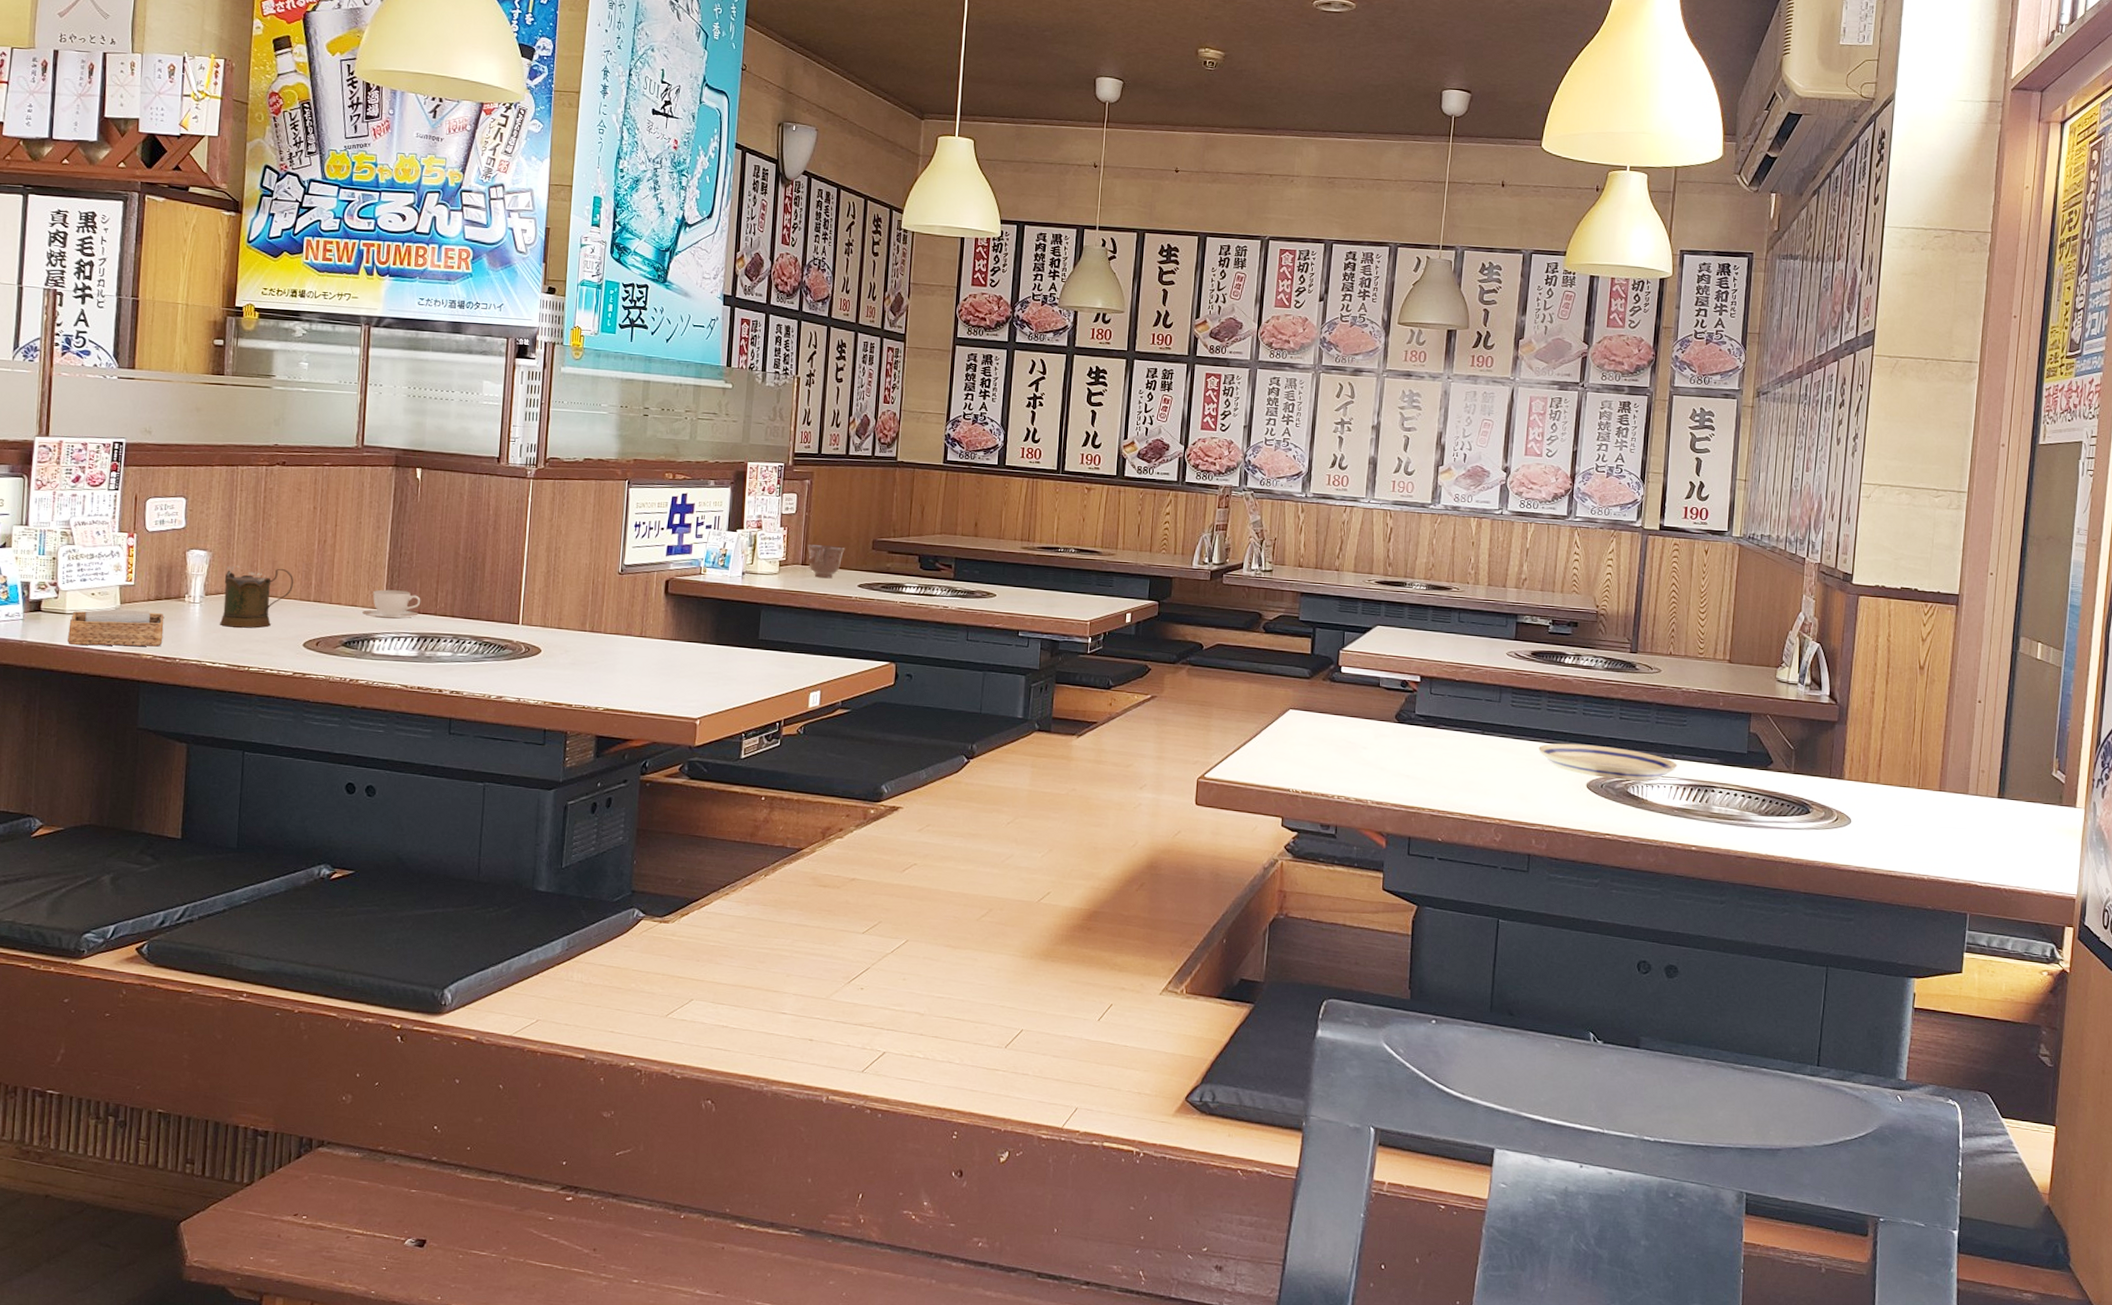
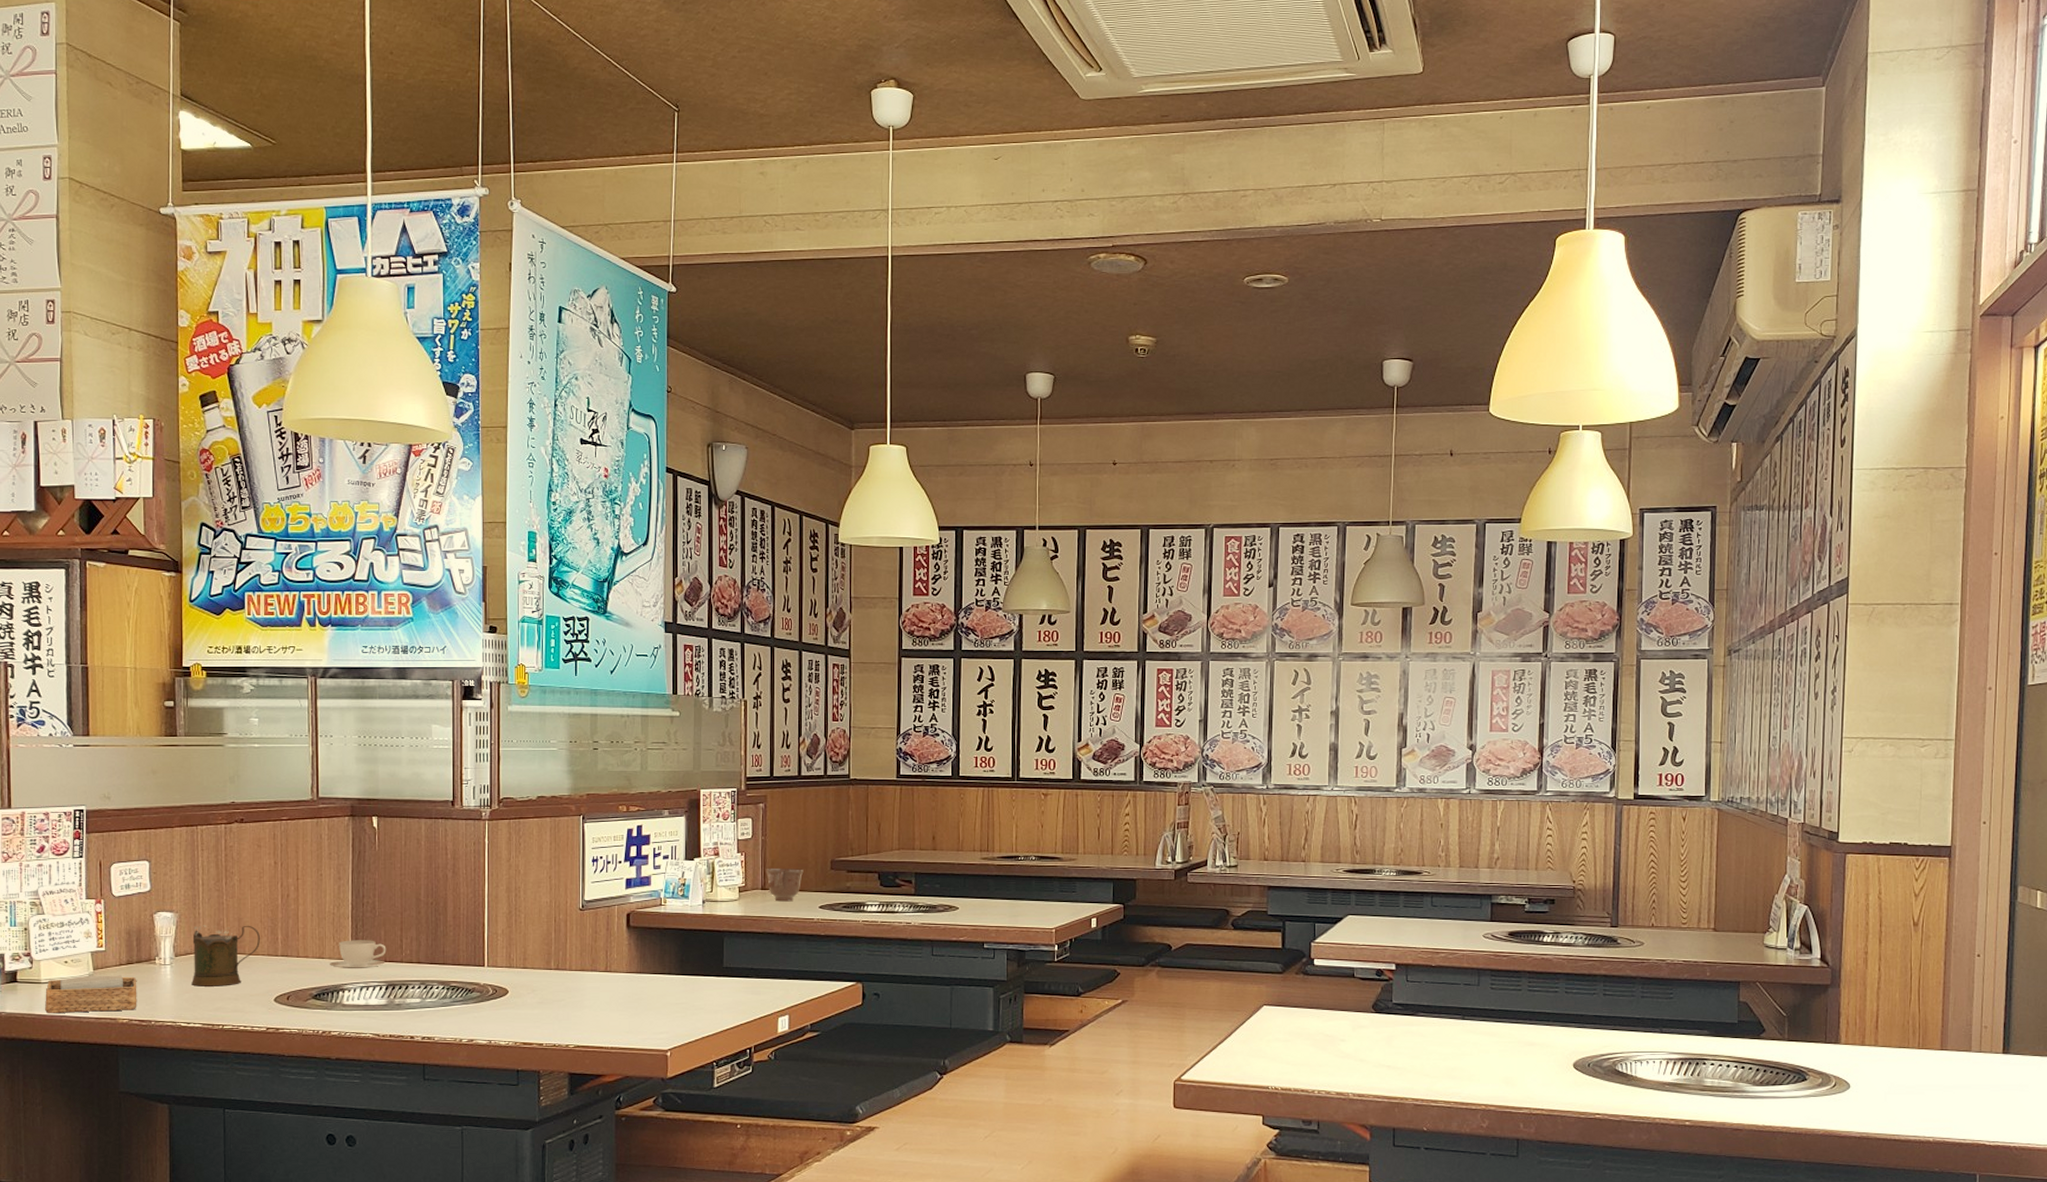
plate: present [1538,743,1677,781] -> none [1521,1023,1666,1058]

